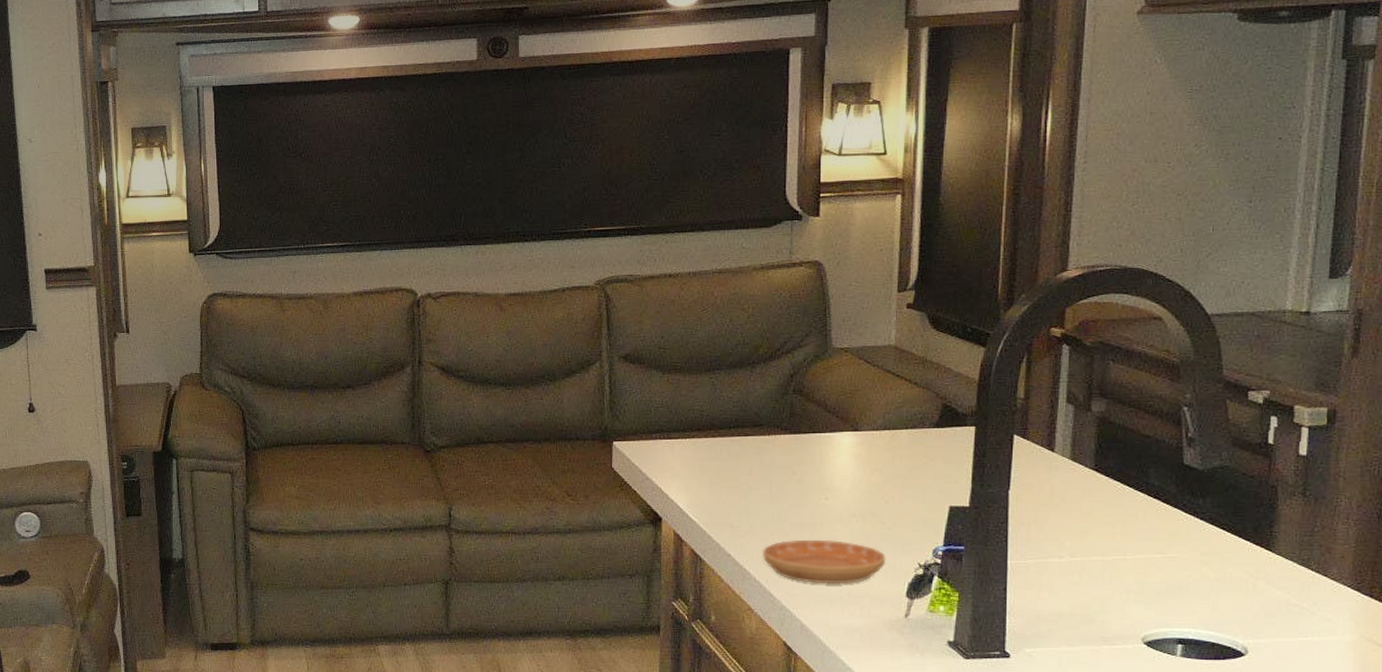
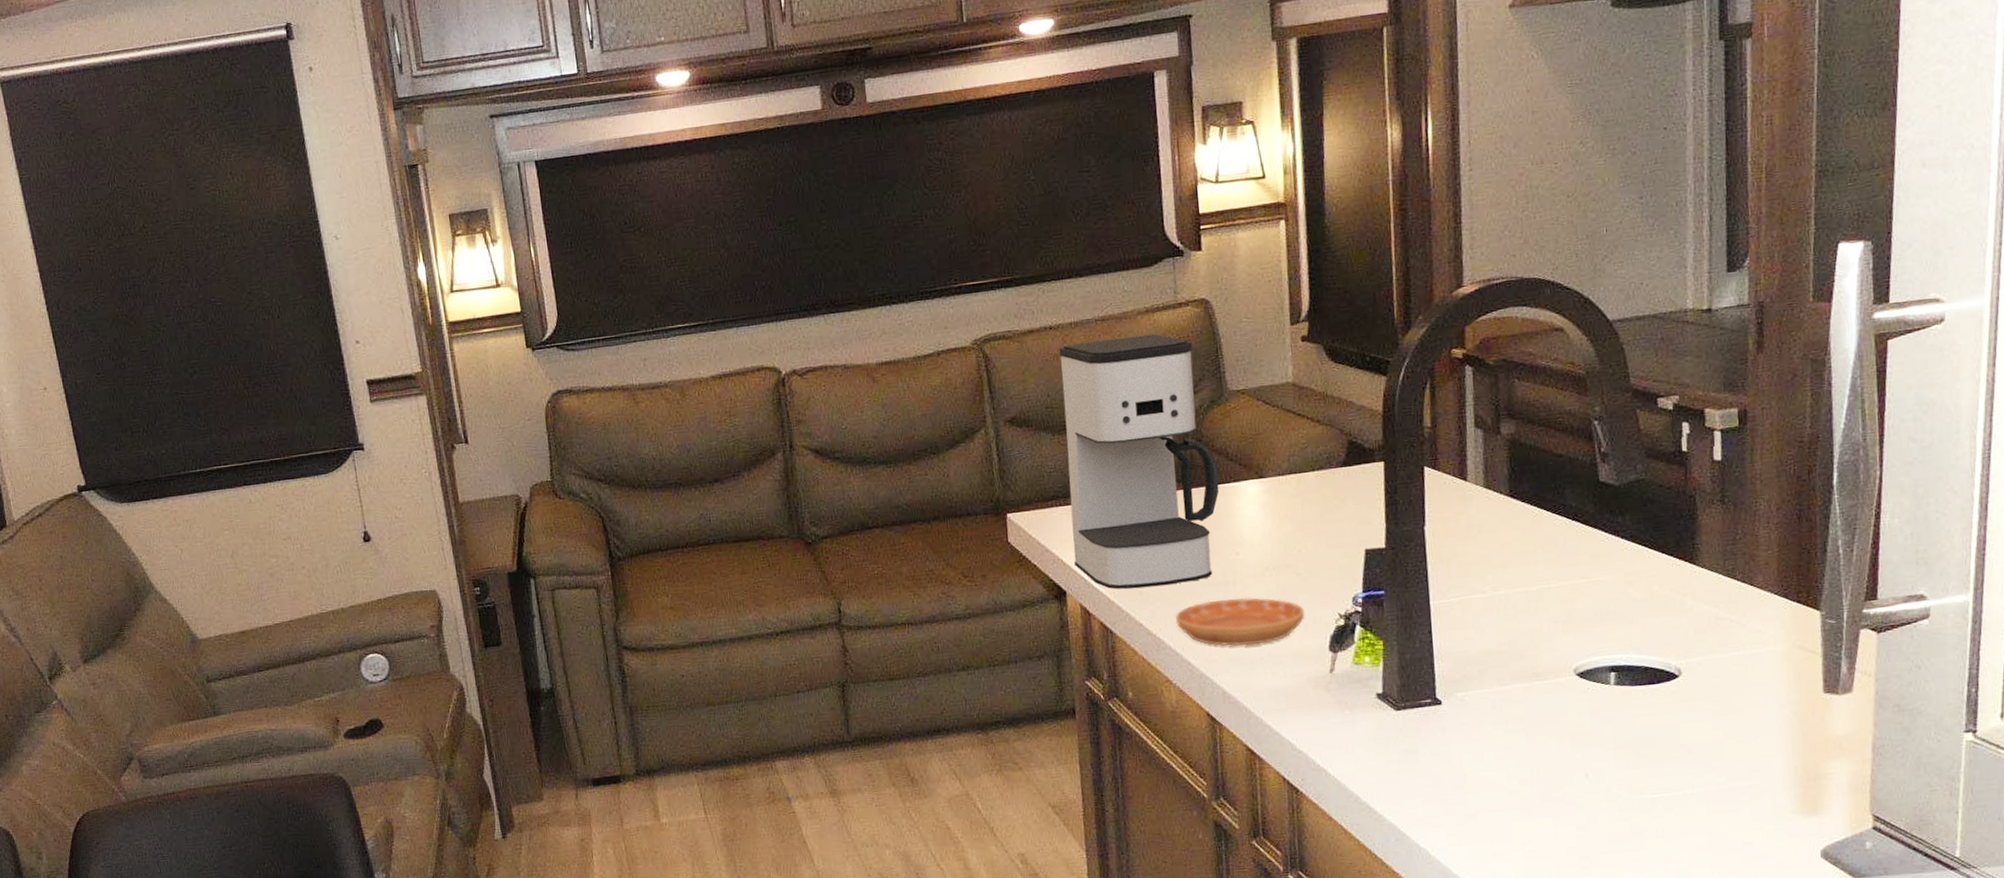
coffee maker: none [672,289,817,522] -> present [1059,334,1220,590]

